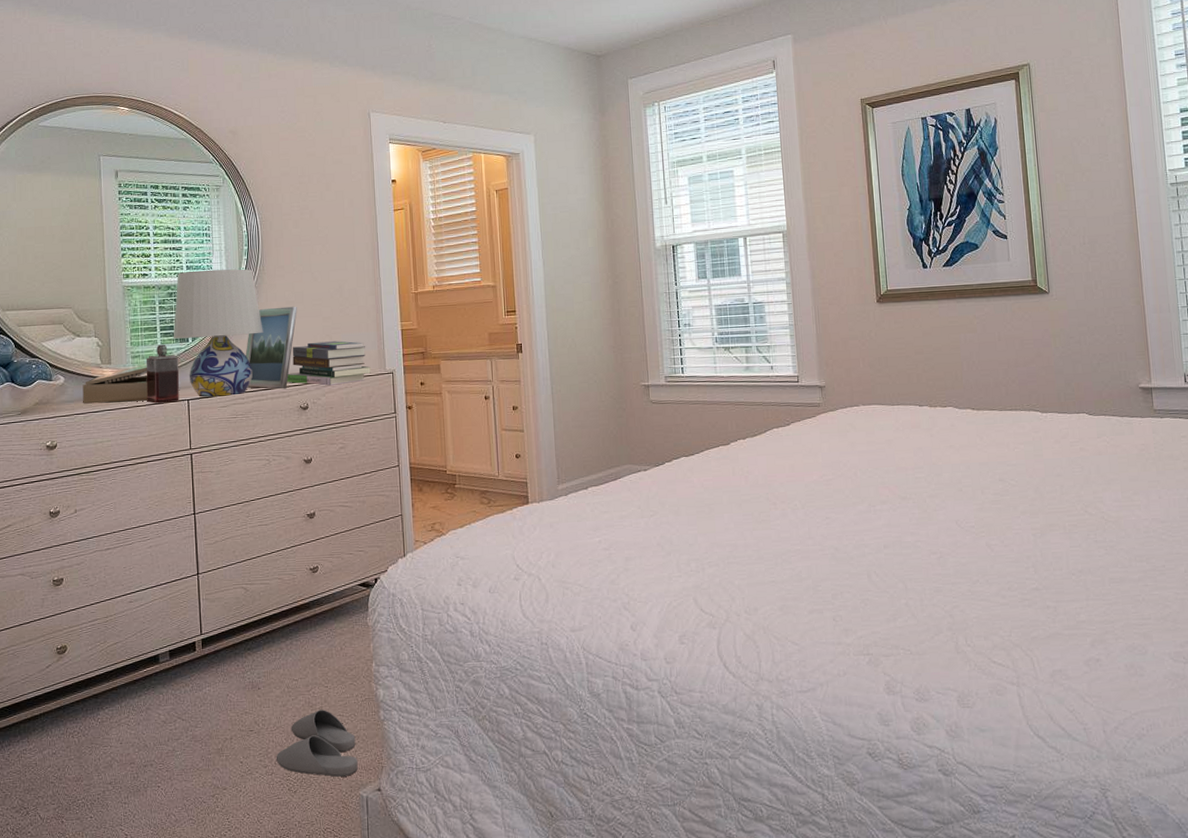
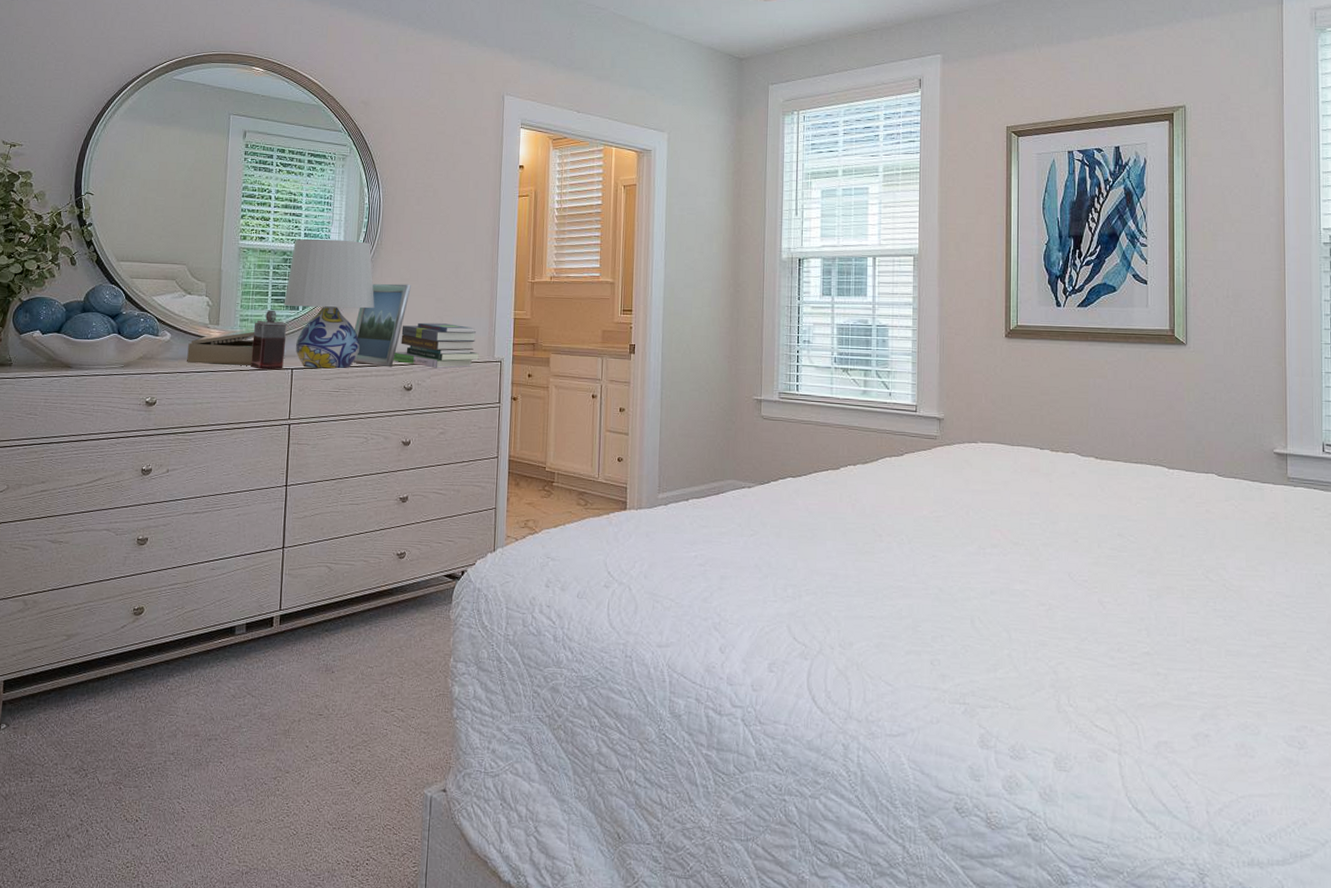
slippers: present [276,710,358,777] -> none [342,701,426,773]

